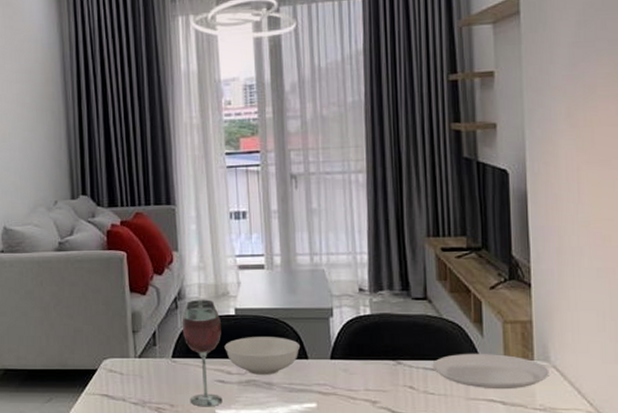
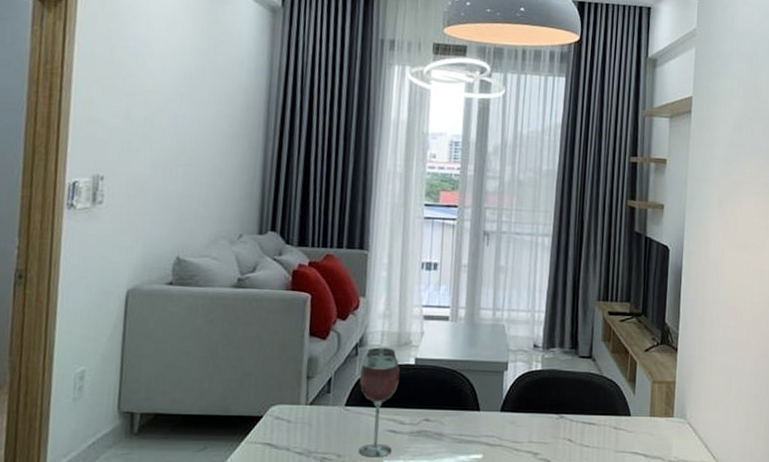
bowl: present [224,337,301,375] -> none [400,387,474,426]
plate: present [432,353,550,390] -> none [590,409,685,443]

